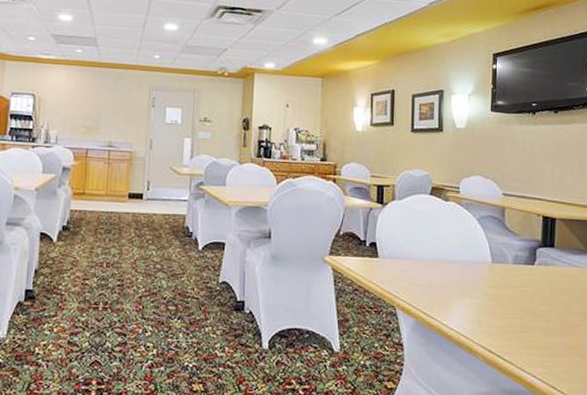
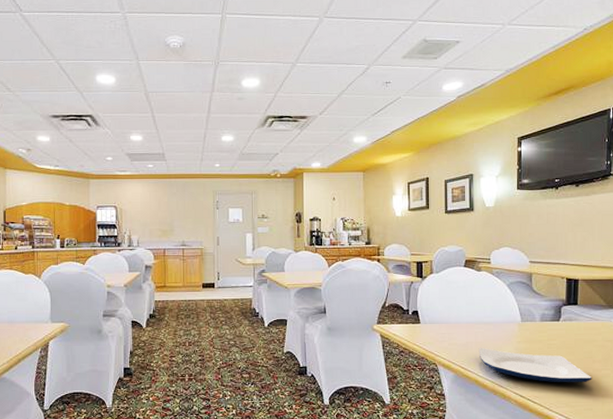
plate: none [443,290,570,340] -> present [478,347,592,383]

